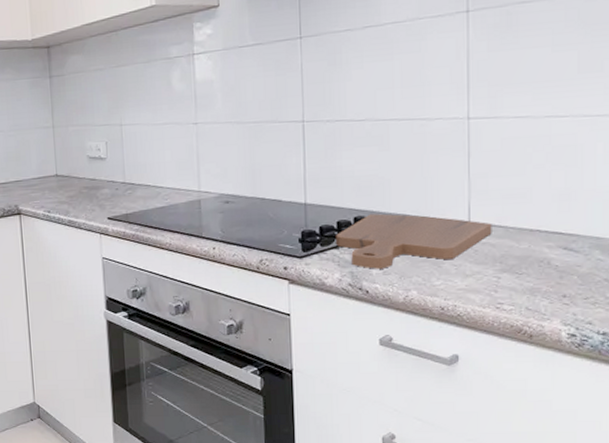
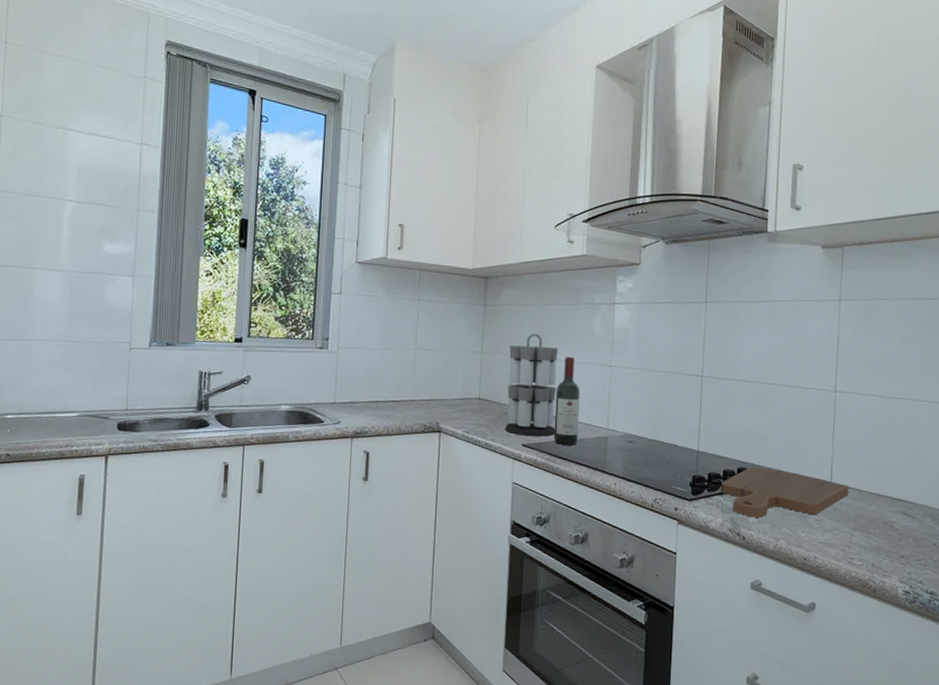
spice rack: none [82,99,142,209] -> present [504,333,558,437]
wine bottle: none [138,119,168,214] -> present [553,357,581,445]

